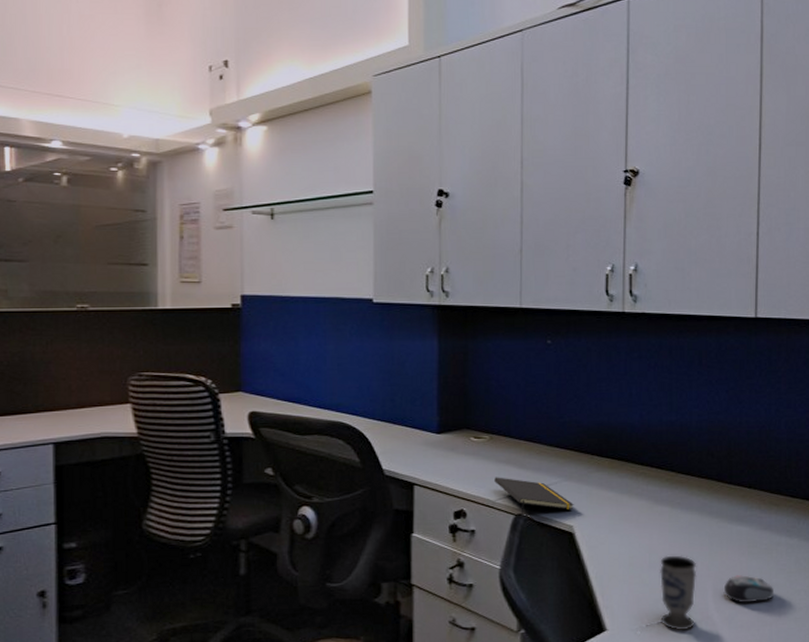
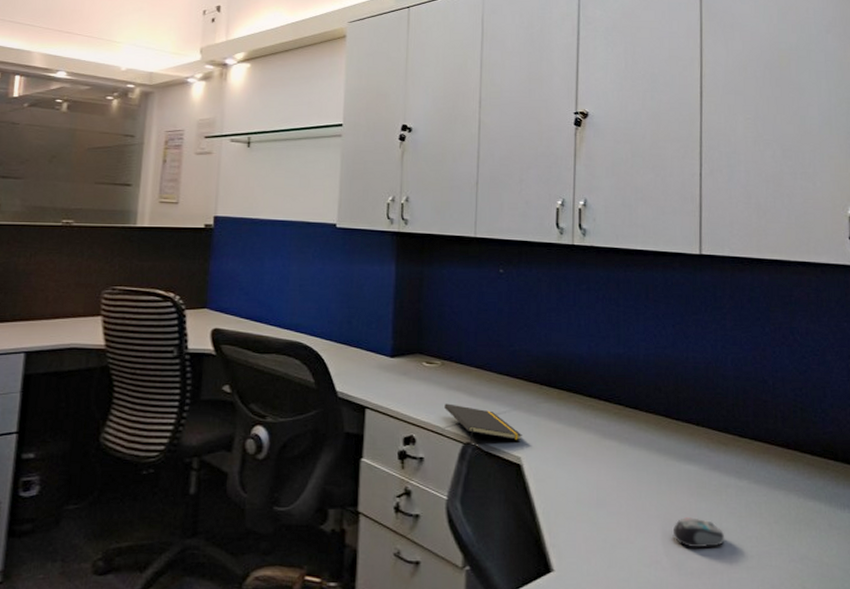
cup: present [660,555,697,631] -> none [608,493,646,576]

